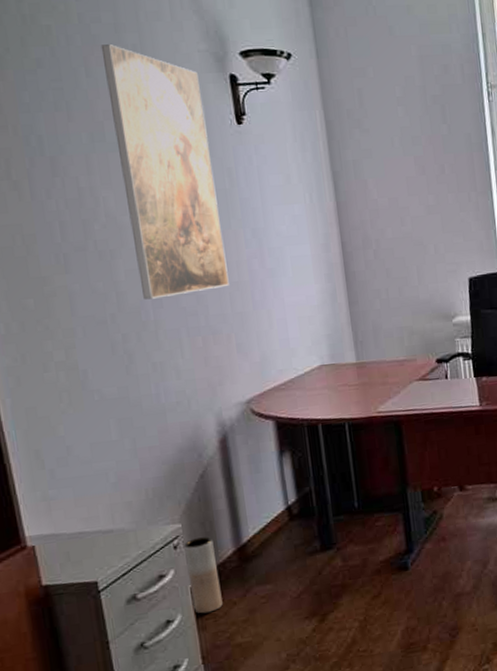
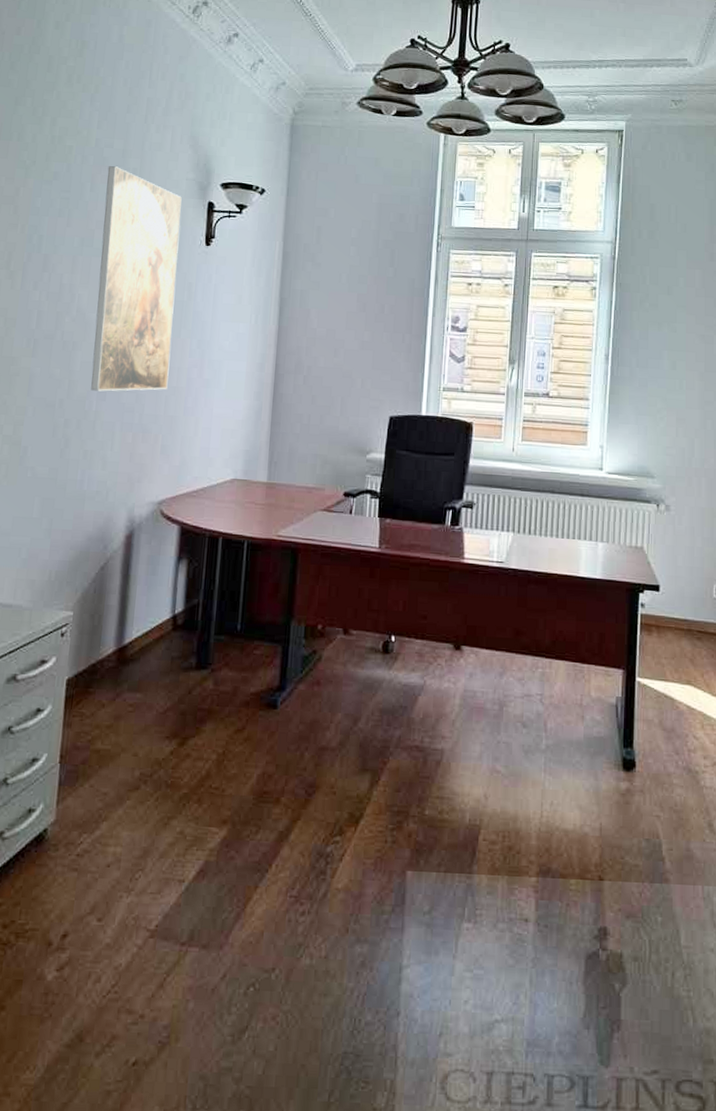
vase: present [184,536,223,614] -> none [65,629,98,710]

